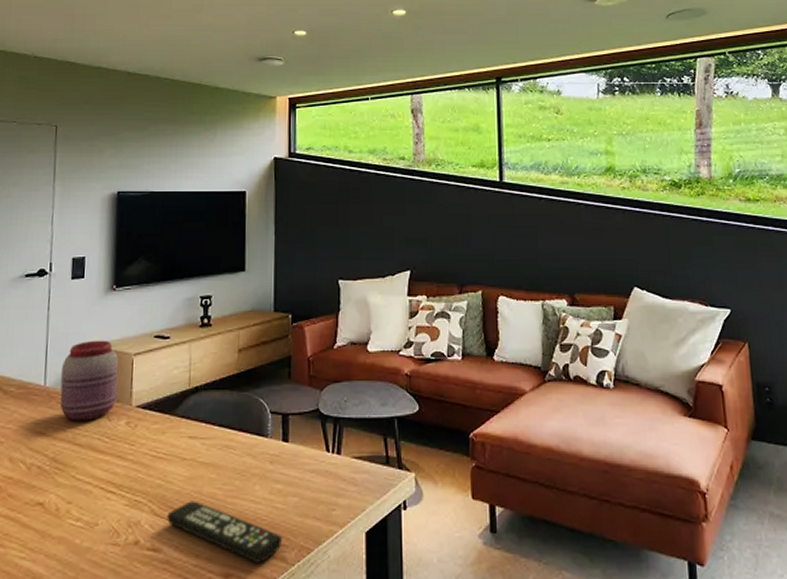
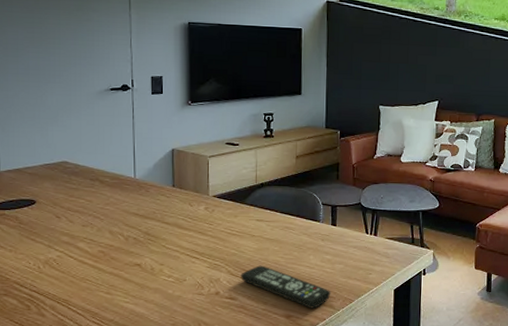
jar: present [60,340,119,422] -> none [148,144,197,206]

